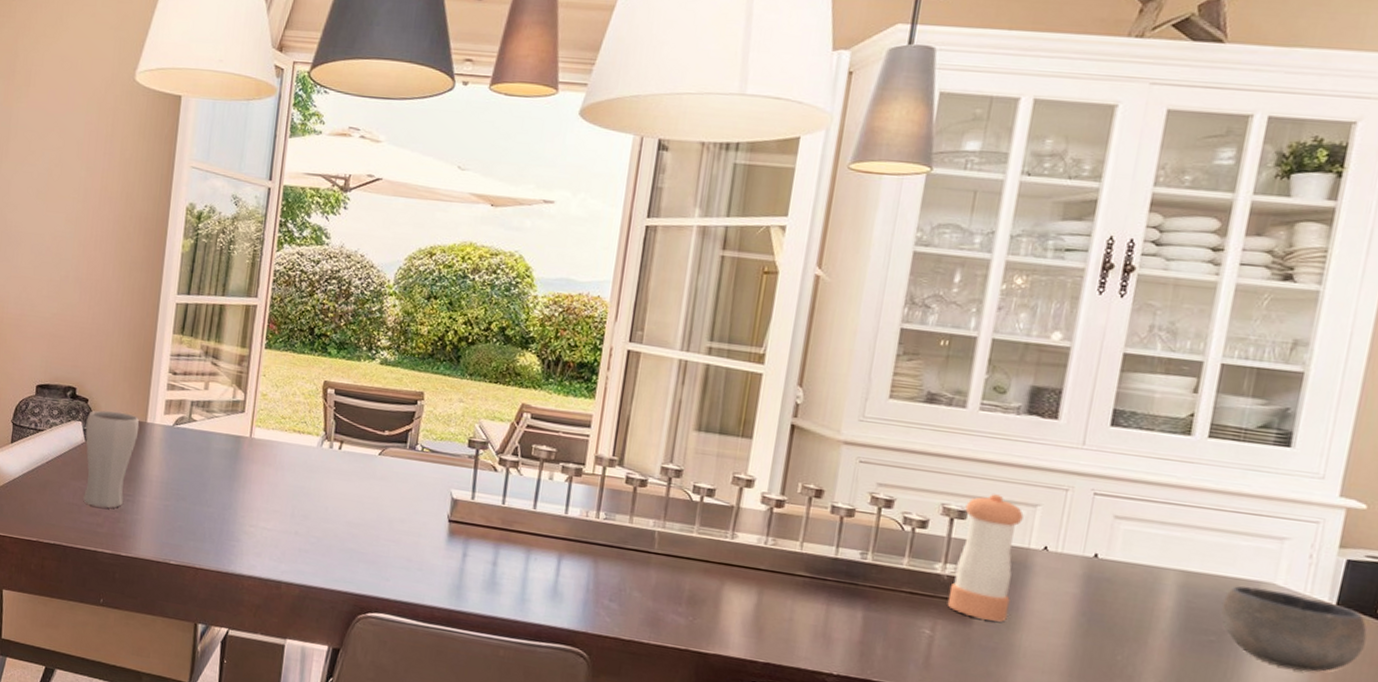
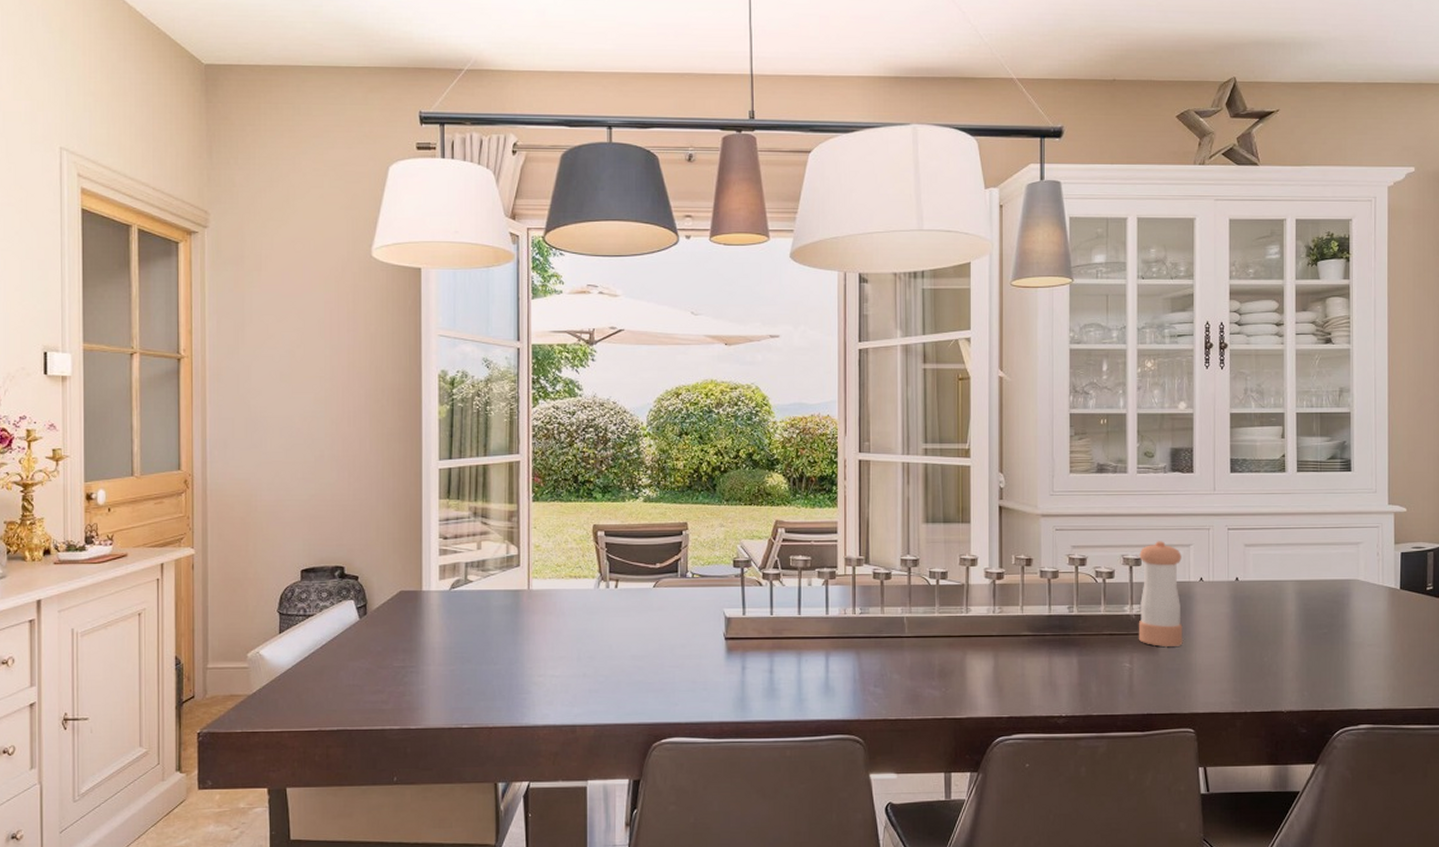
drinking glass: present [83,410,140,508] -> none [359,584,415,684]
bowl: present [1220,586,1367,672] -> none [1327,585,1423,645]

